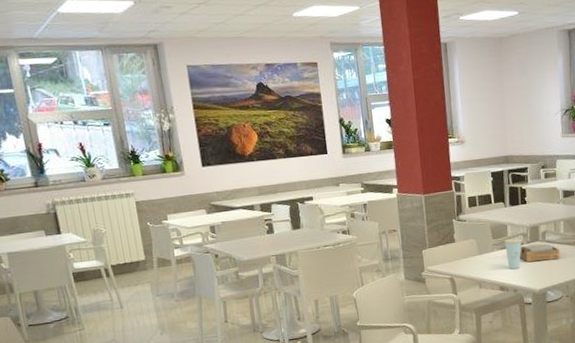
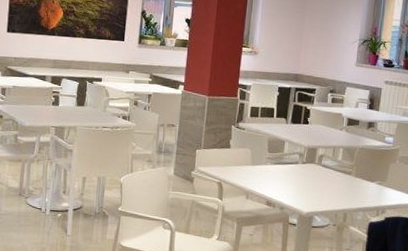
cup: present [504,238,523,269] -> none [279,155,298,187]
napkin holder: present [519,243,560,263] -> none [292,165,334,186]

